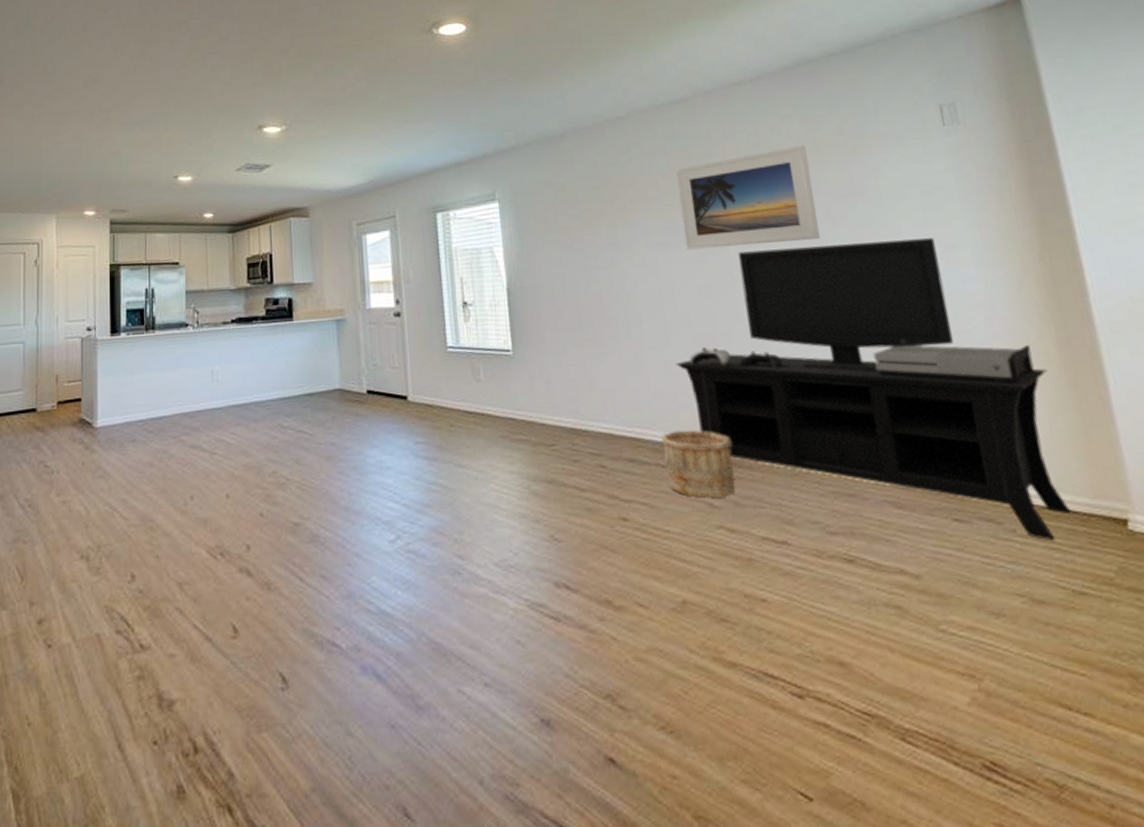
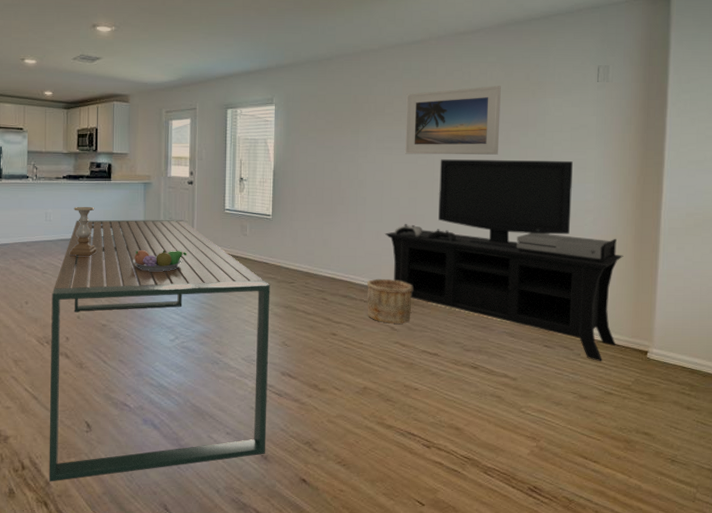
dining table: none [224,365,546,773] -> present [48,219,270,482]
candle holder: none [245,357,280,427] -> present [70,206,97,256]
fruit bowl: none [329,409,402,441] -> present [132,249,187,271]

